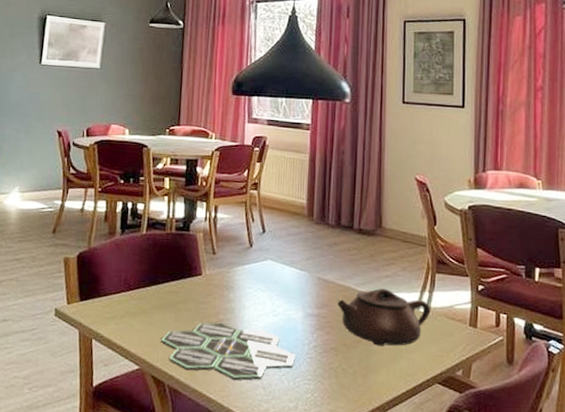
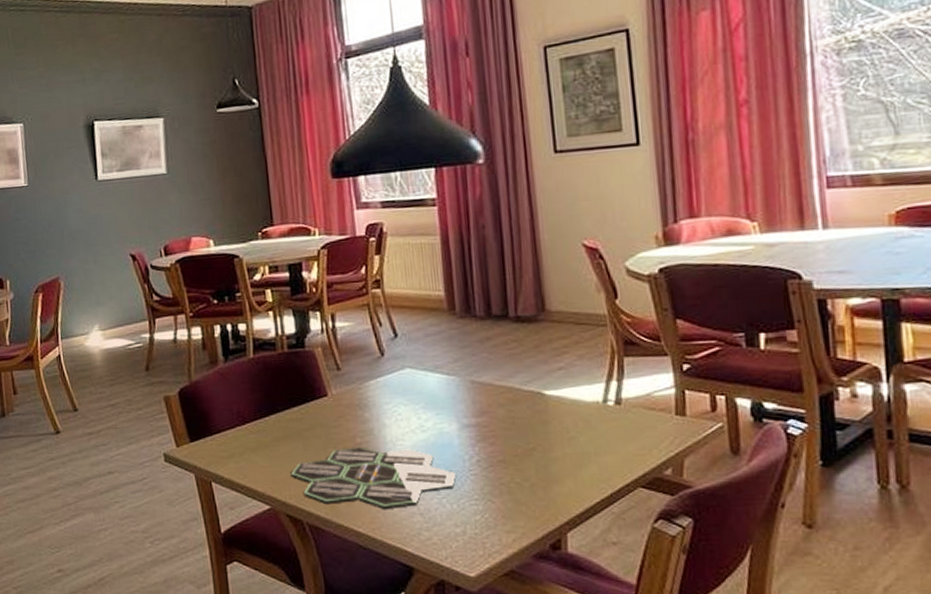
teapot: present [337,288,431,346] -> none [500,384,622,452]

